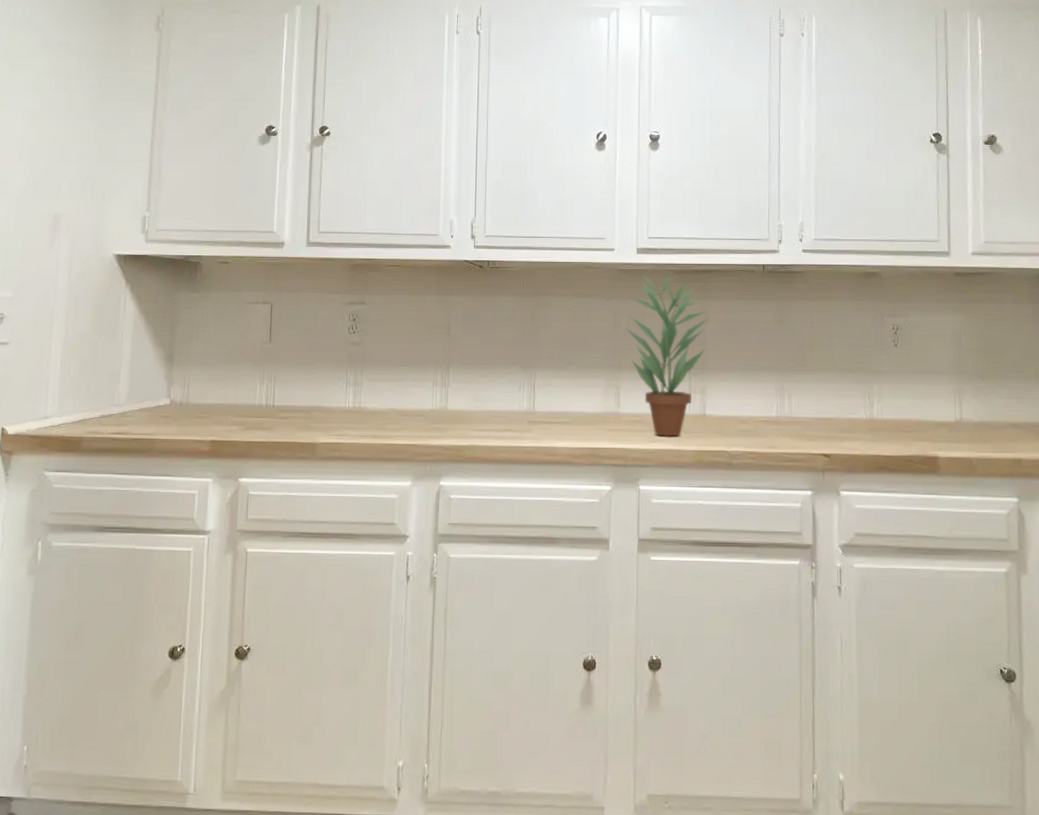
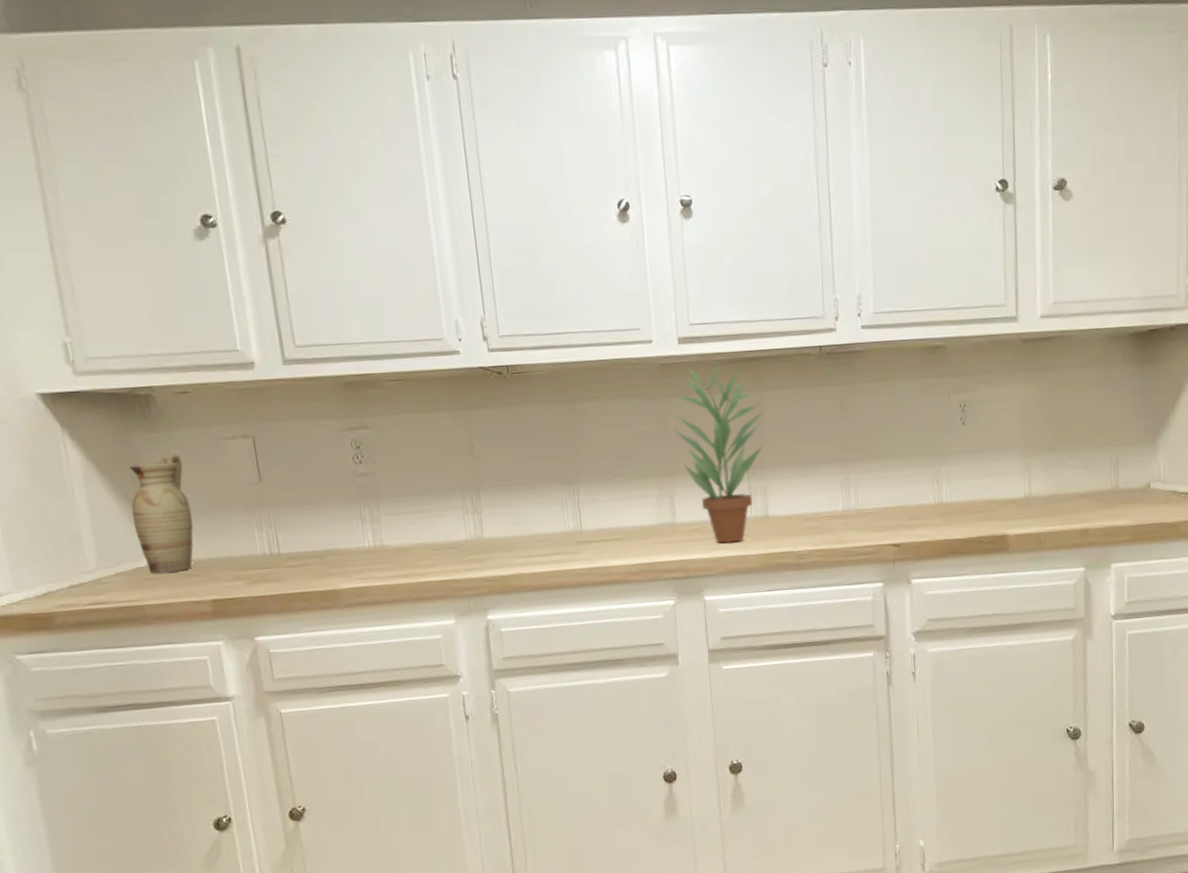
ceramic jug: none [163,311,212,413] -> present [129,452,194,574]

